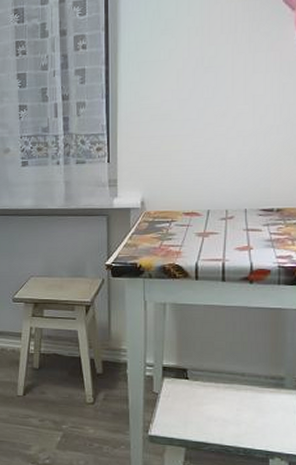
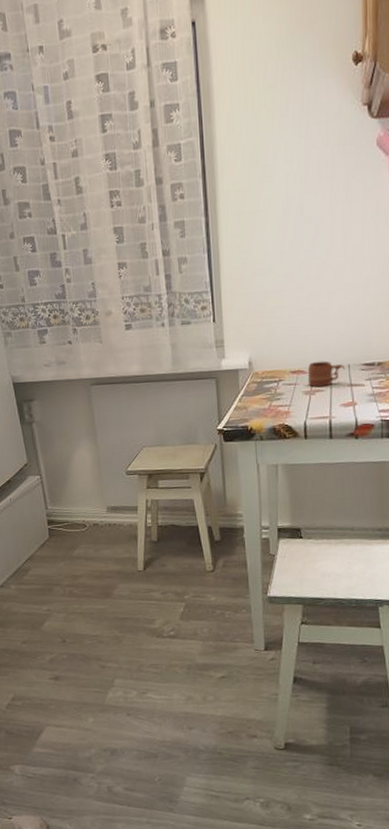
mug: none [201,204,242,230] -> present [307,360,346,388]

